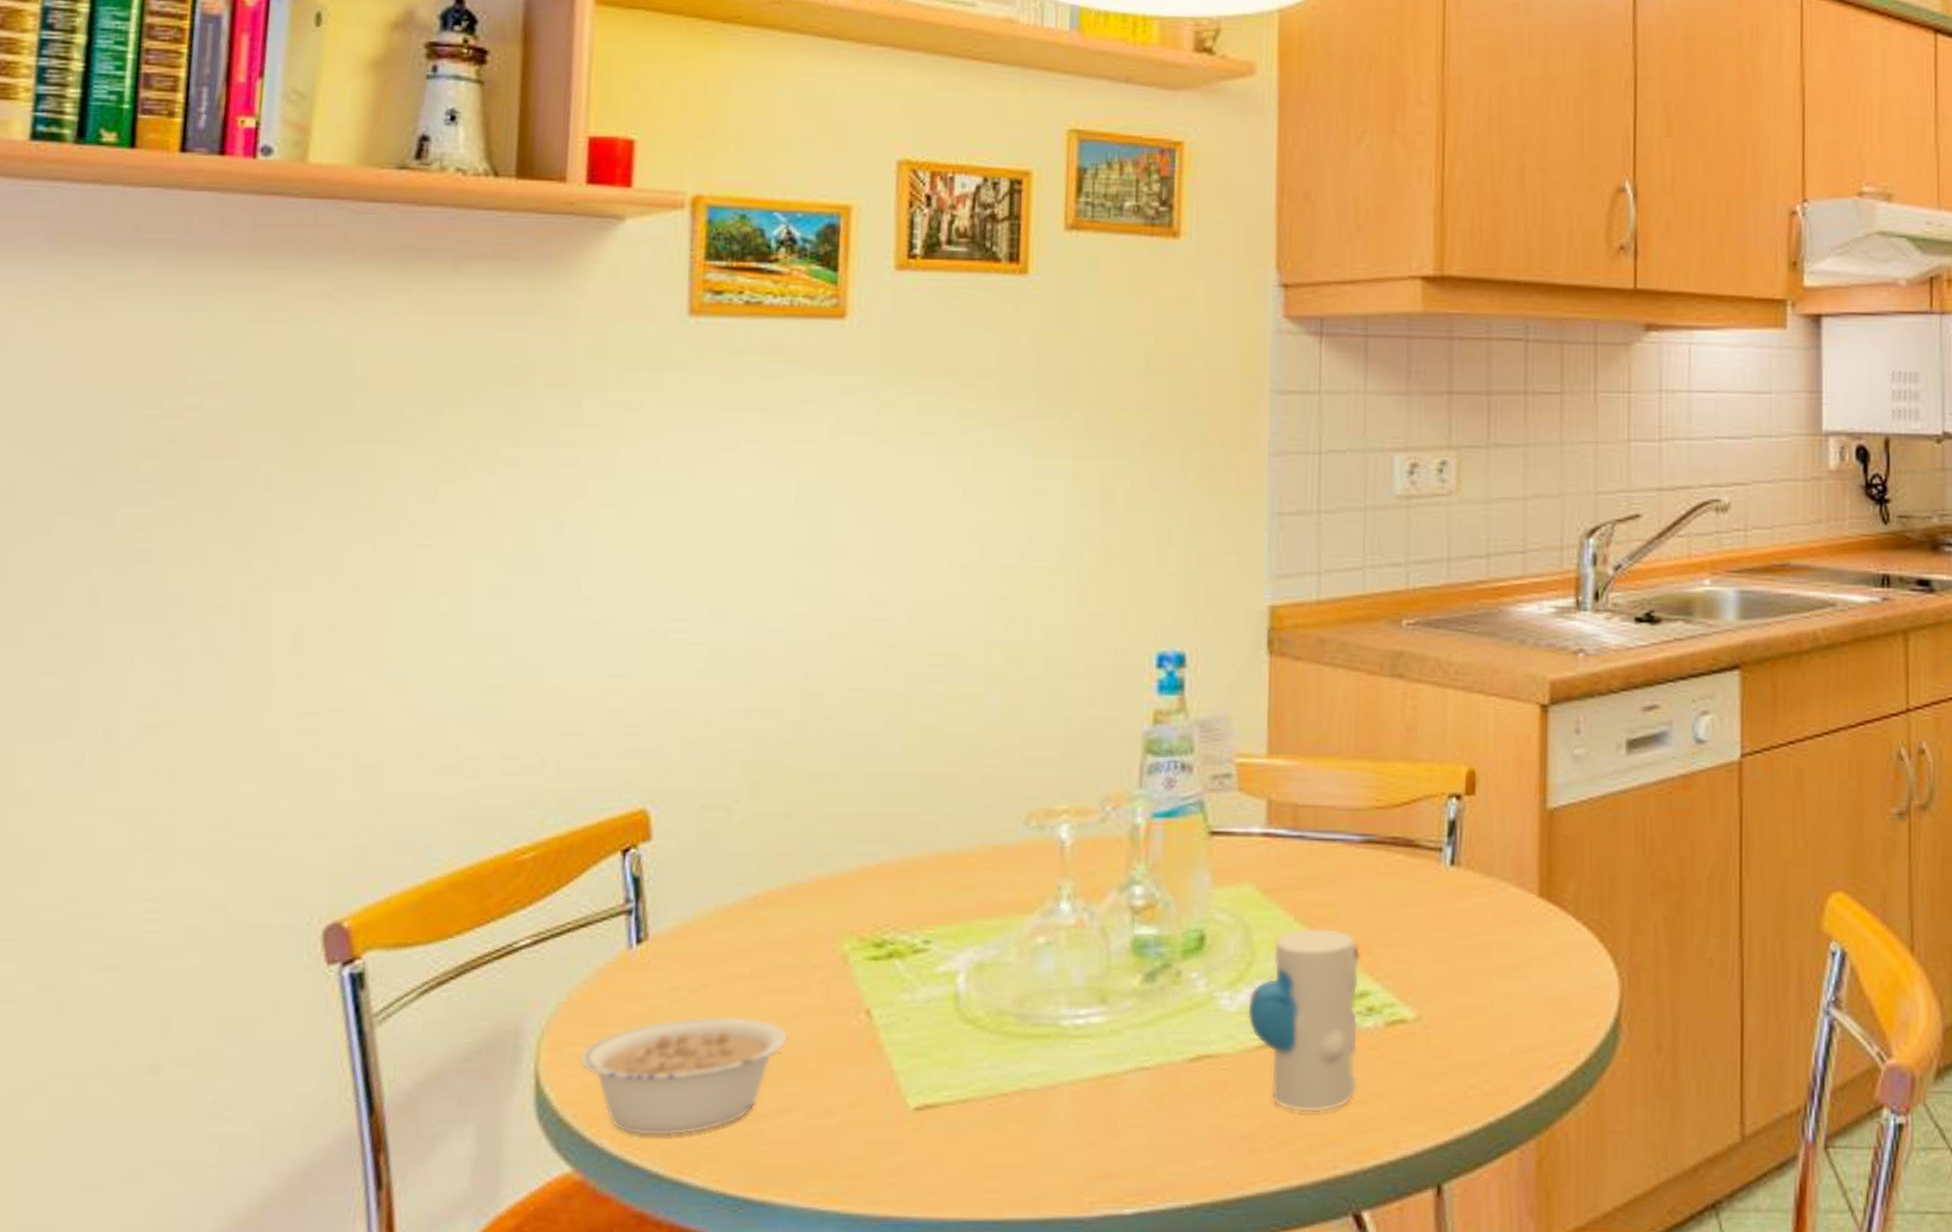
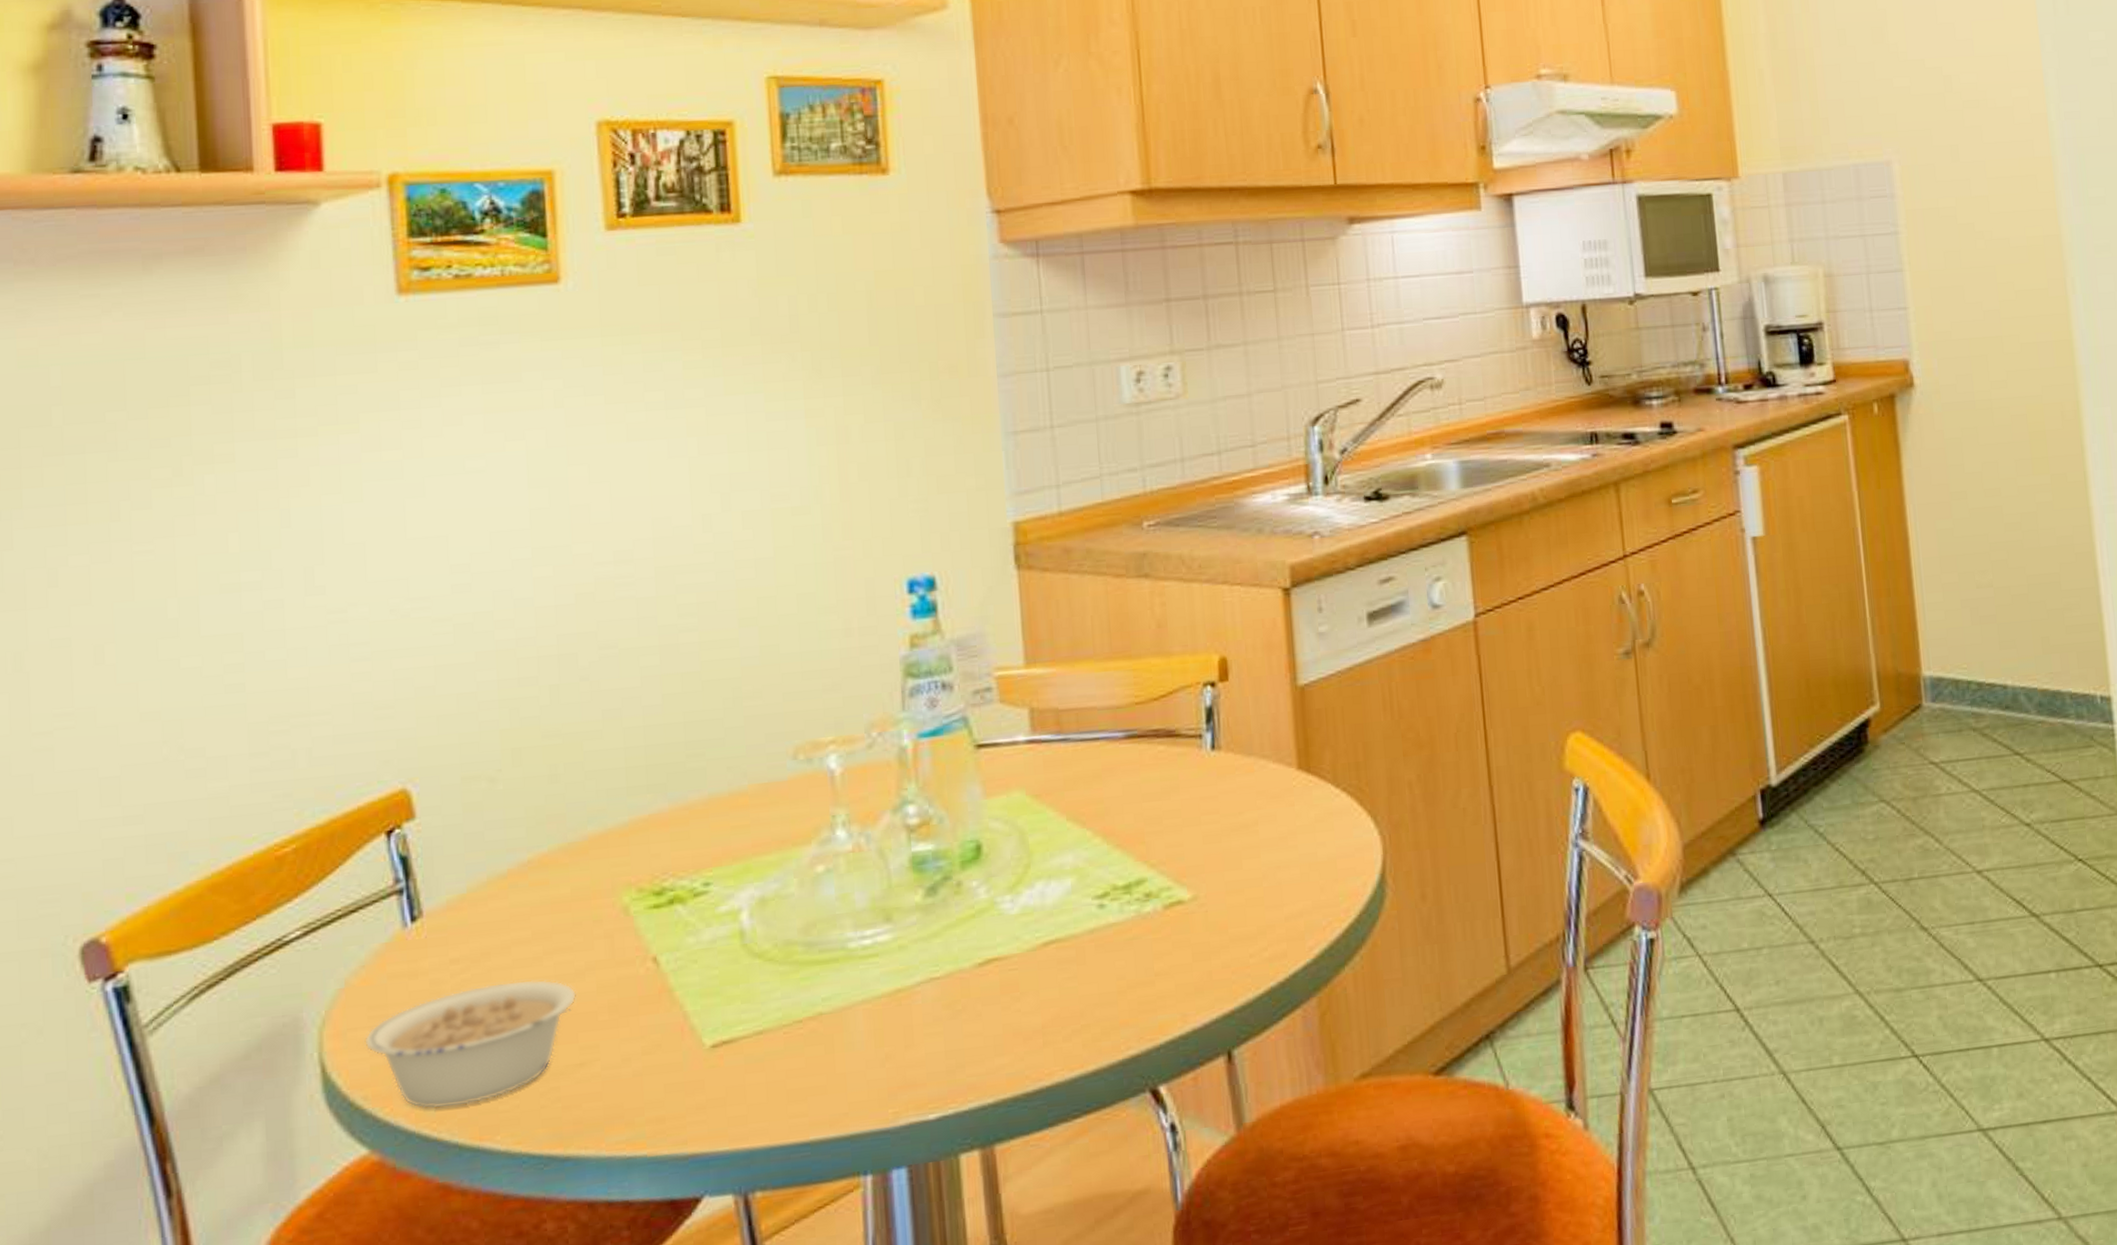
toy: present [1247,928,1360,1113] -> none [1029,823,1143,1001]

